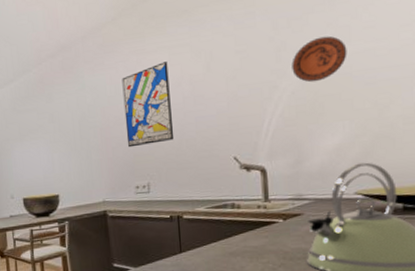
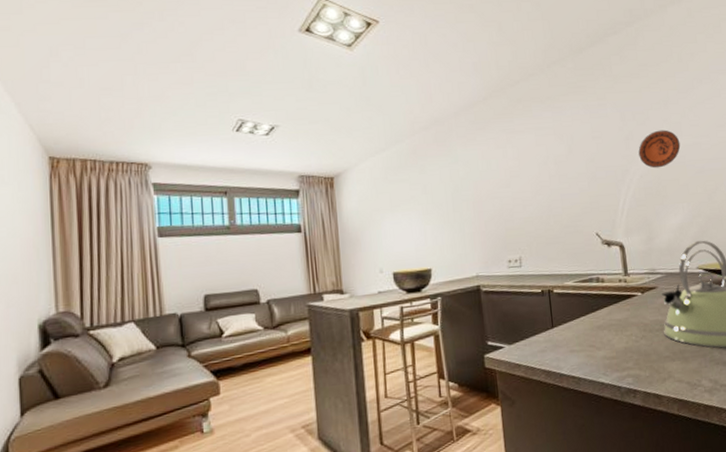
wall art: present [122,62,175,148] -> none [493,142,543,222]

